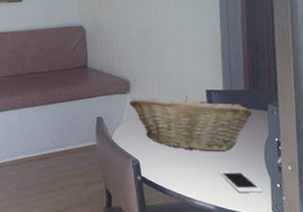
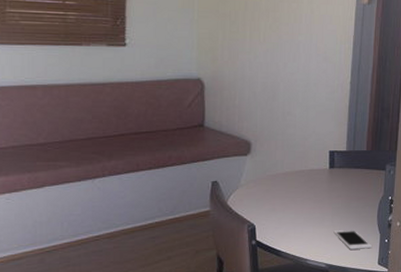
fruit basket: present [129,95,253,151] -> none [248,156,372,212]

